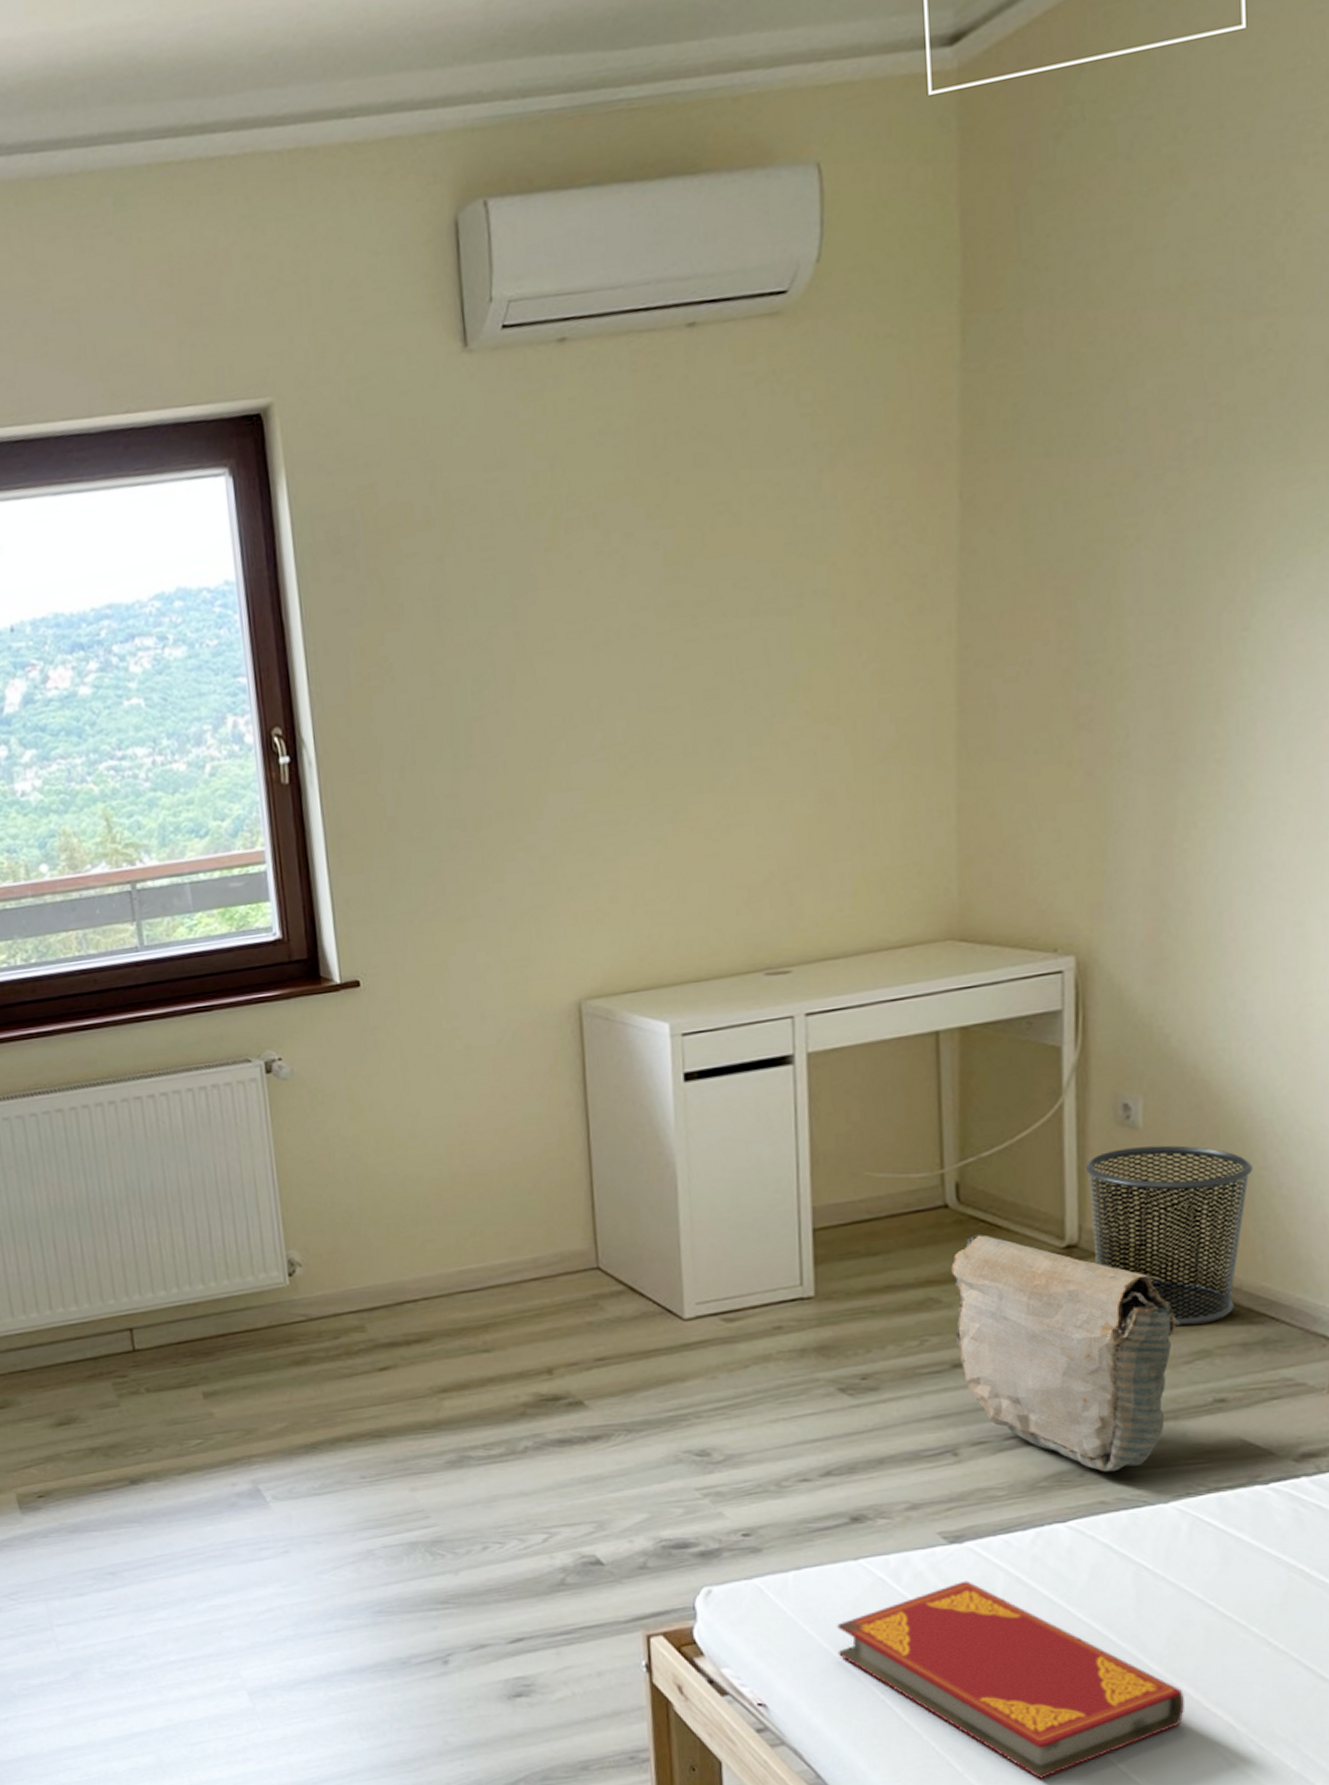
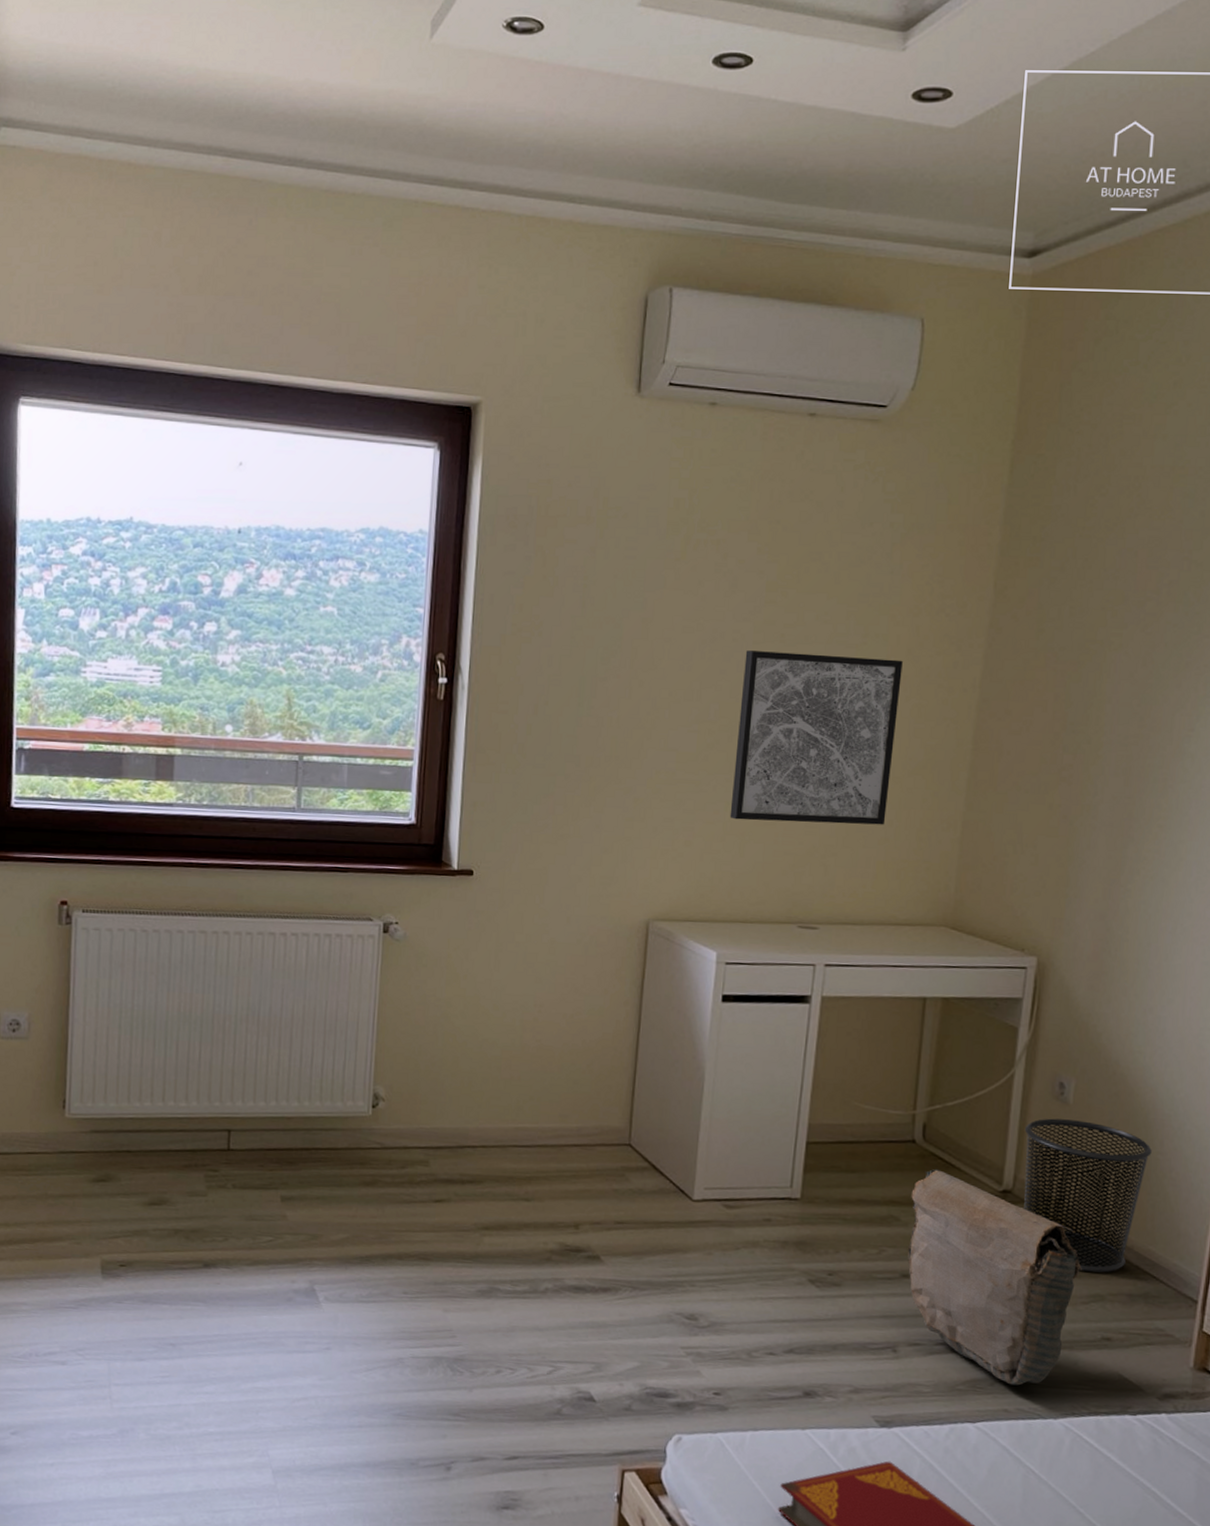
wall art: none [650,617,858,859] -> present [729,650,903,825]

